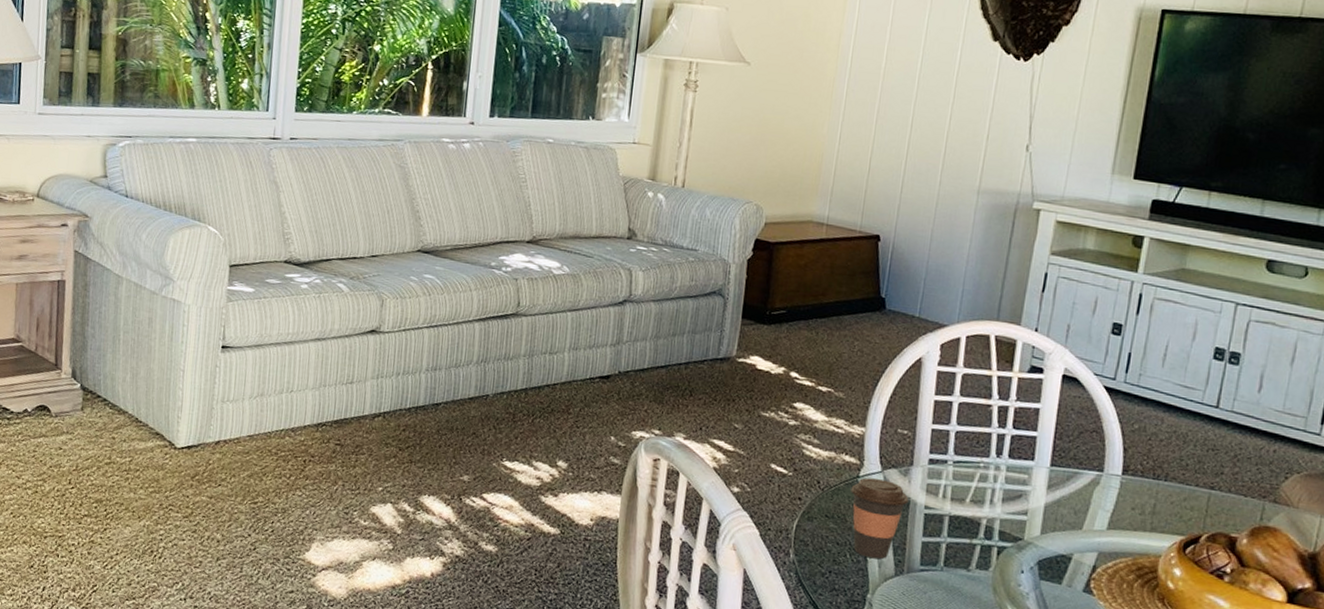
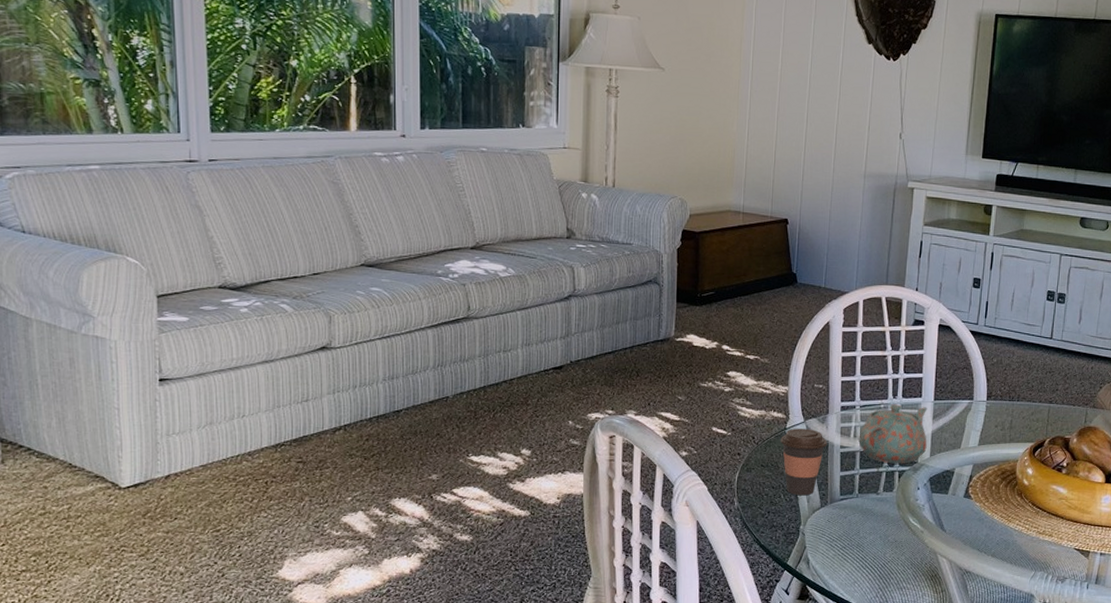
teapot: none [948,464,1041,539] -> present [858,404,928,464]

